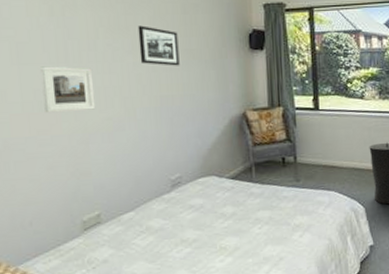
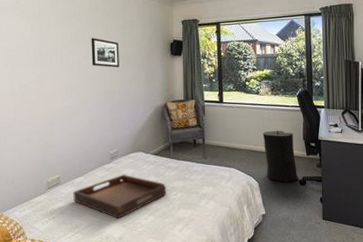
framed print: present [41,66,96,113] -> none [24,67,60,102]
serving tray: none [120,206,248,264] -> present [73,174,166,219]

